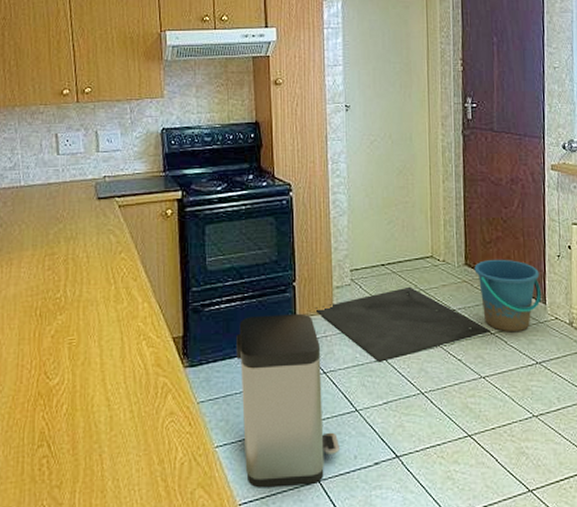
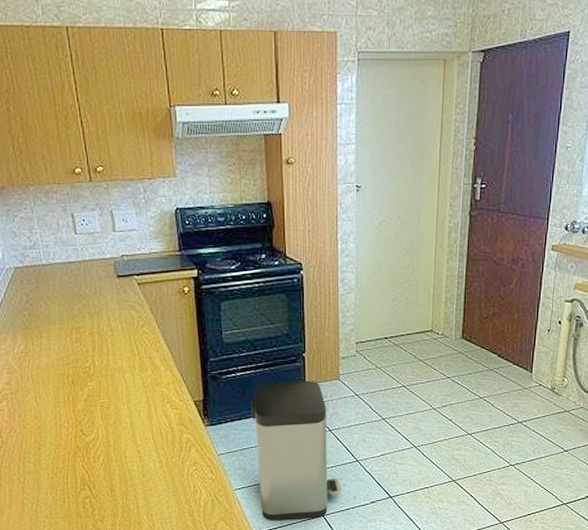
door mat: present [314,286,491,362] -> none [321,357,480,422]
bucket: present [474,259,542,333] -> none [470,333,529,397]

